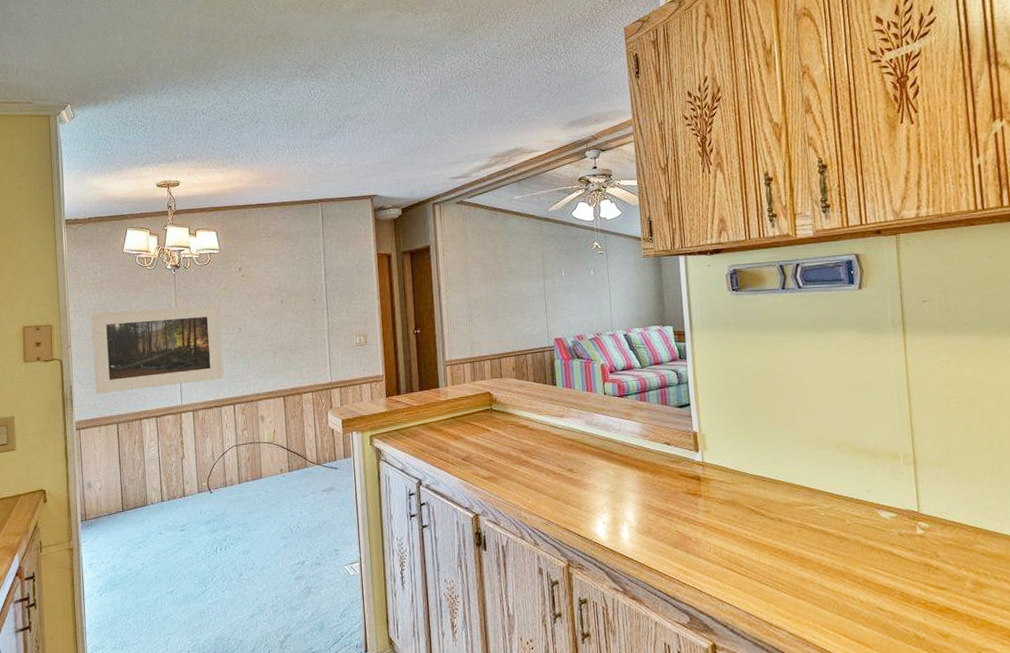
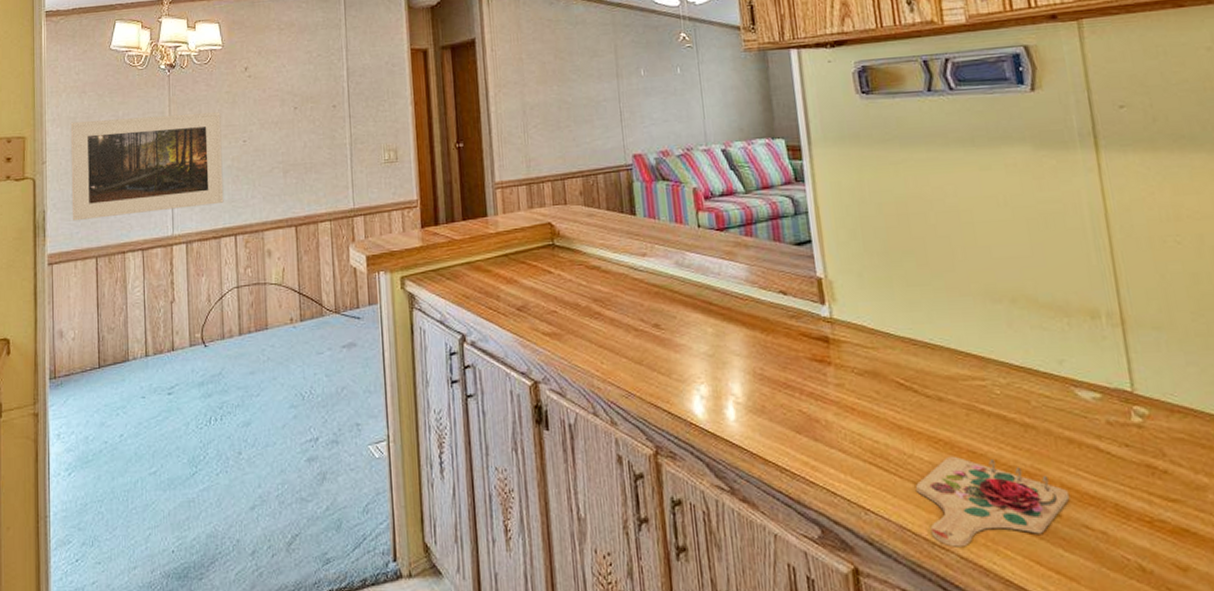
cutting board: none [760,561,870,627] -> present [916,456,1070,547]

